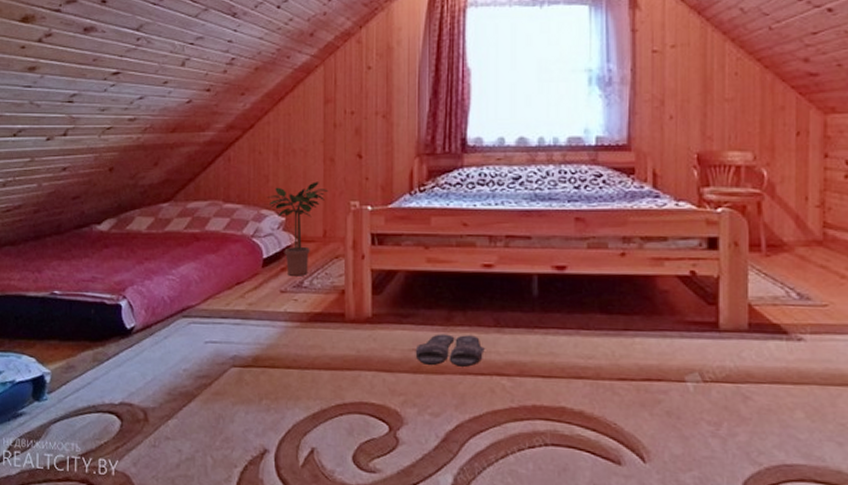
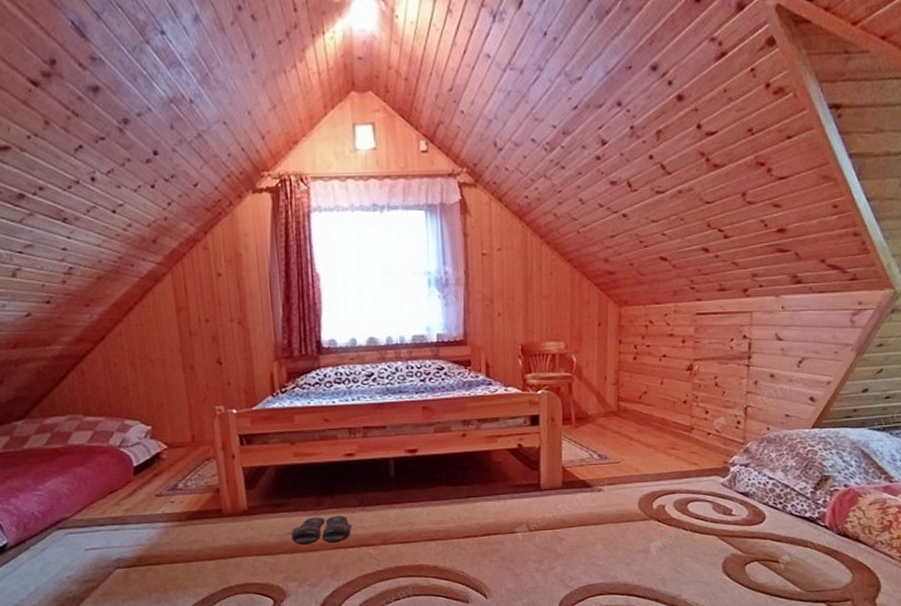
potted plant: present [267,182,329,276] -> none [129,389,192,481]

